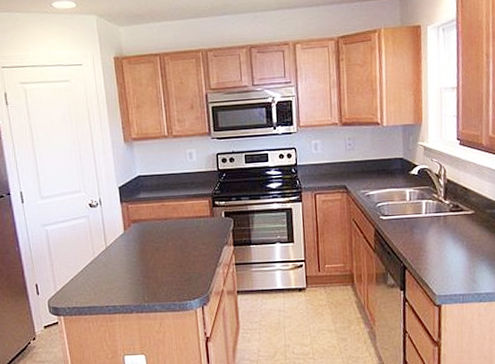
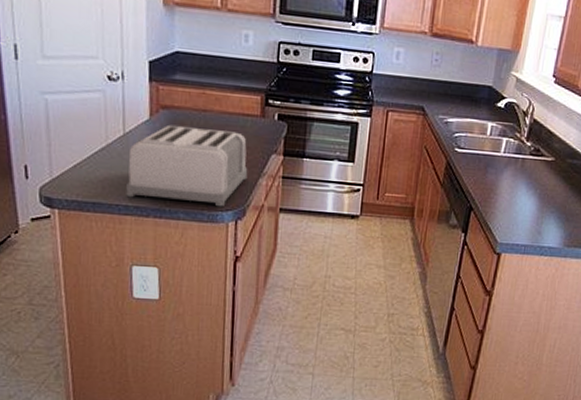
toaster: none [111,232,207,299] -> present [126,124,248,207]

